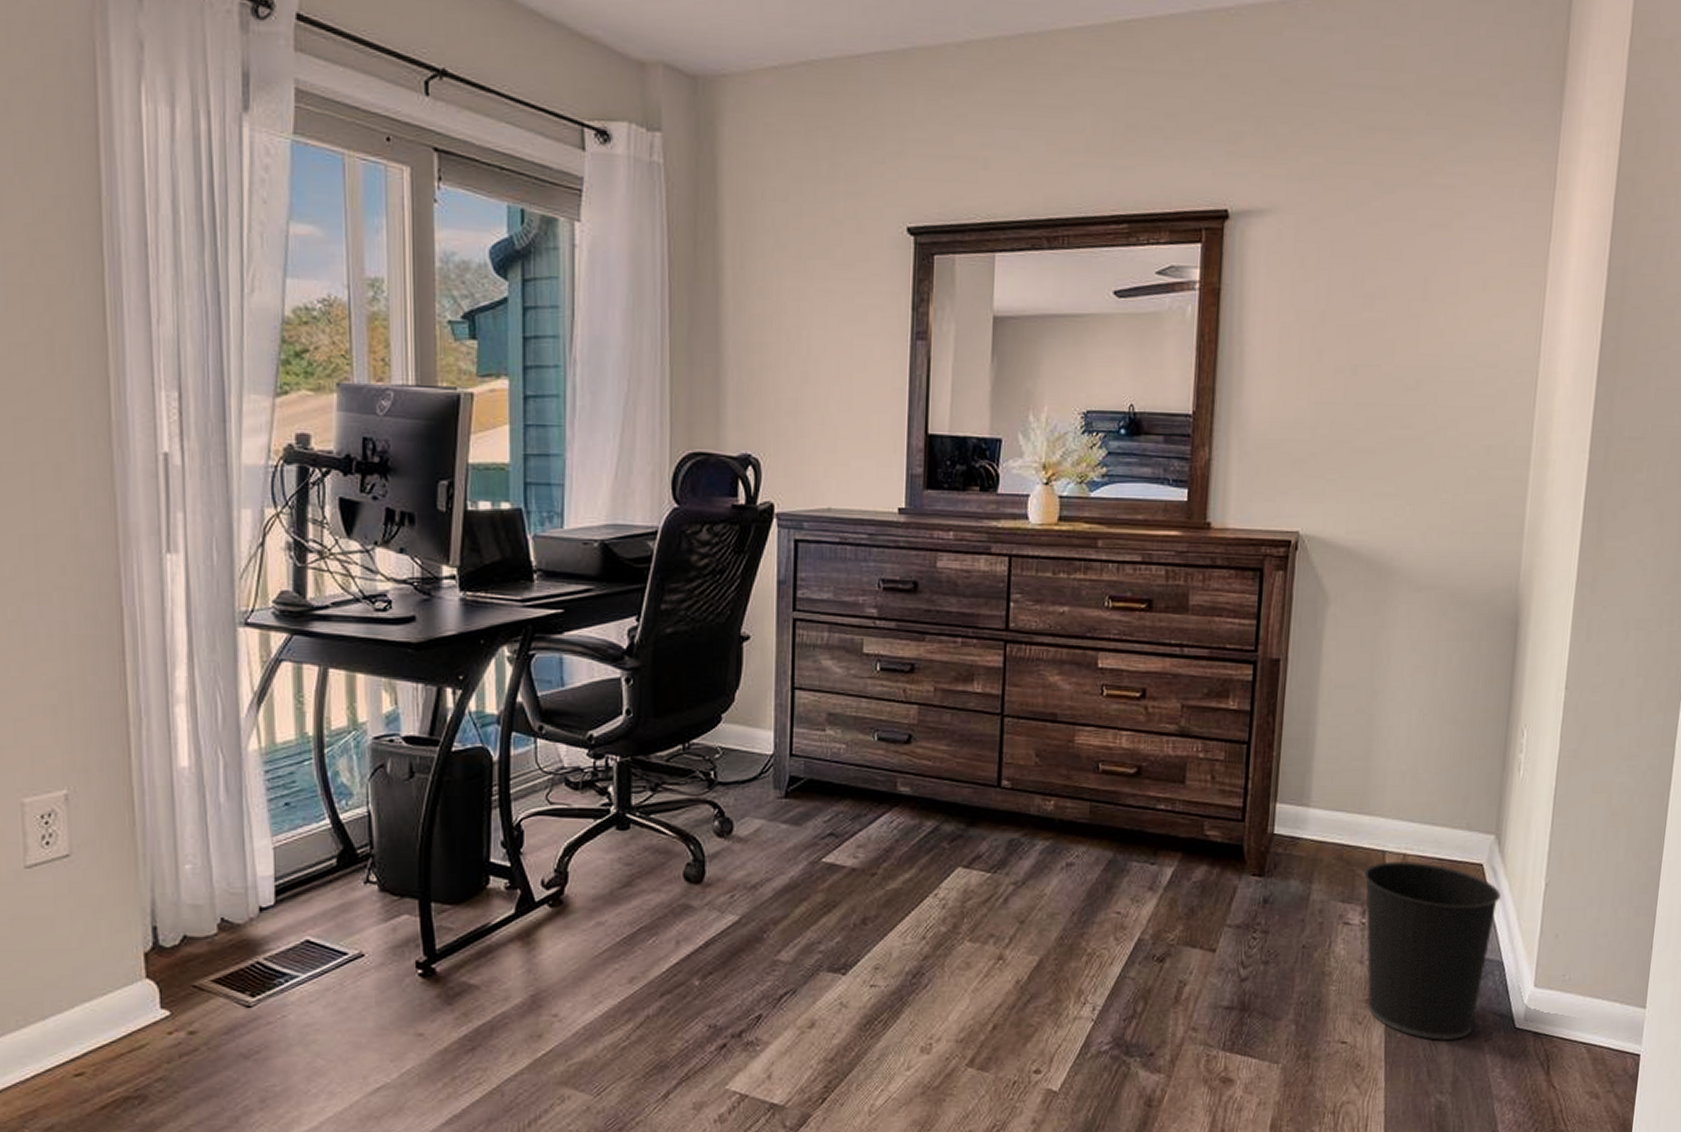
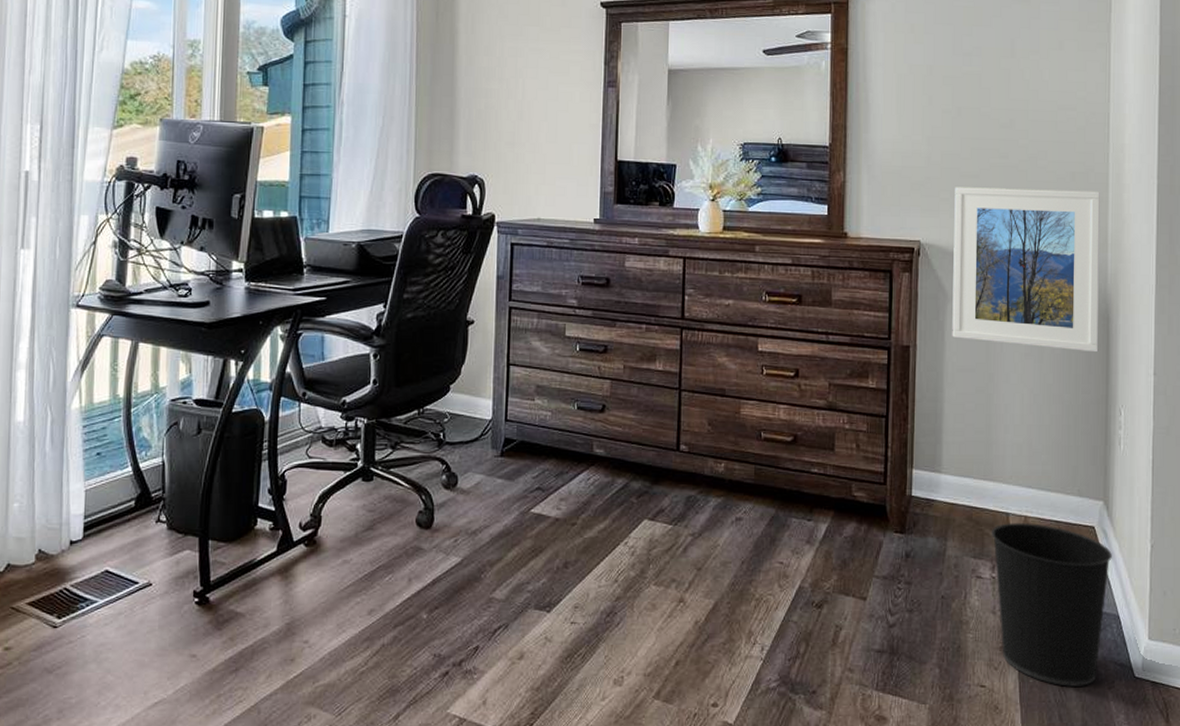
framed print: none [1331,464,1519,664] -> present [952,187,1100,353]

